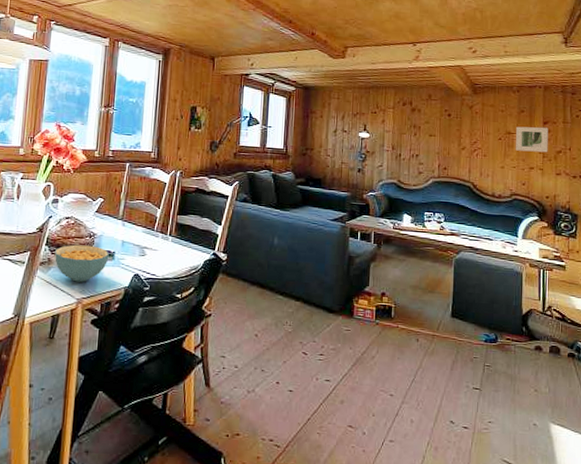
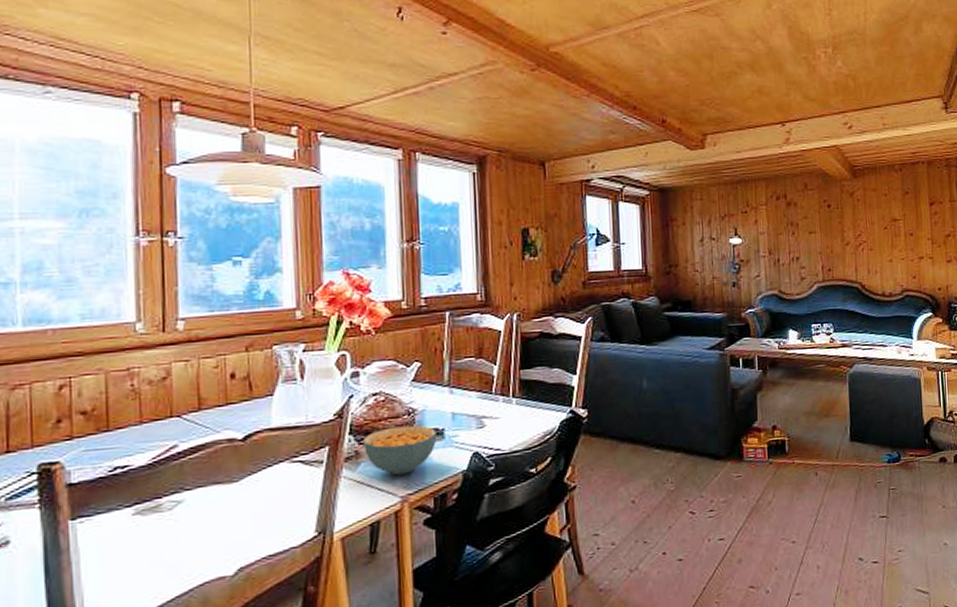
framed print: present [515,126,548,153] -> none [901,209,937,240]

